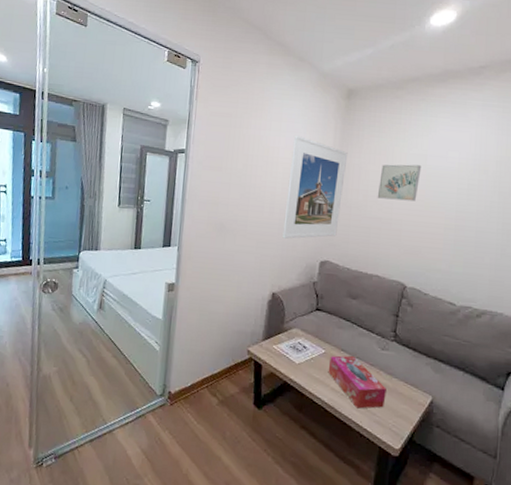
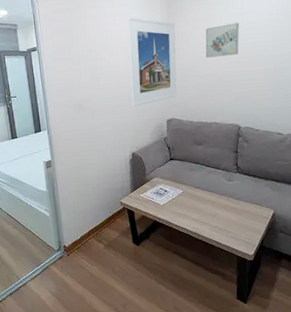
tissue box: present [328,355,386,409] -> none [187,190,237,230]

